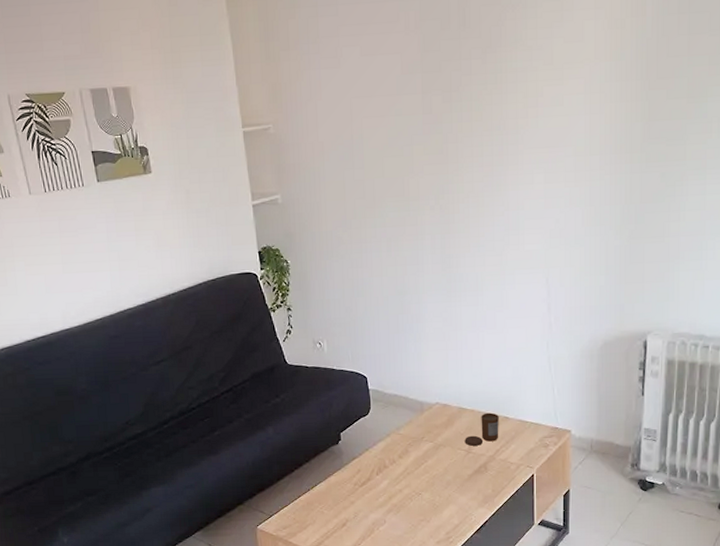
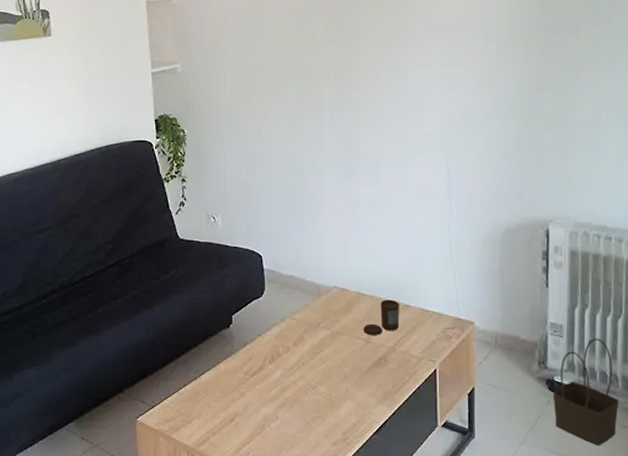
basket: none [644,441,707,536] -> present [552,338,619,445]

